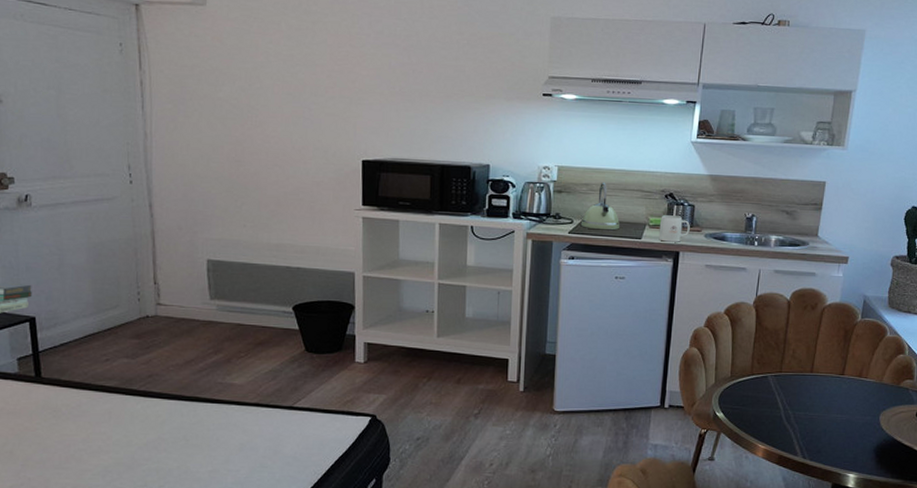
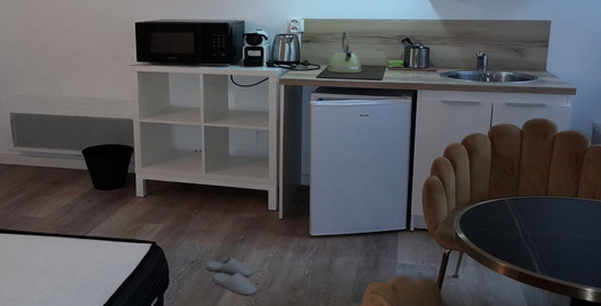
slippers: none [433,434,492,479] -> present [206,257,258,296]
mug: present [658,215,690,242] -> none [398,58,426,82]

